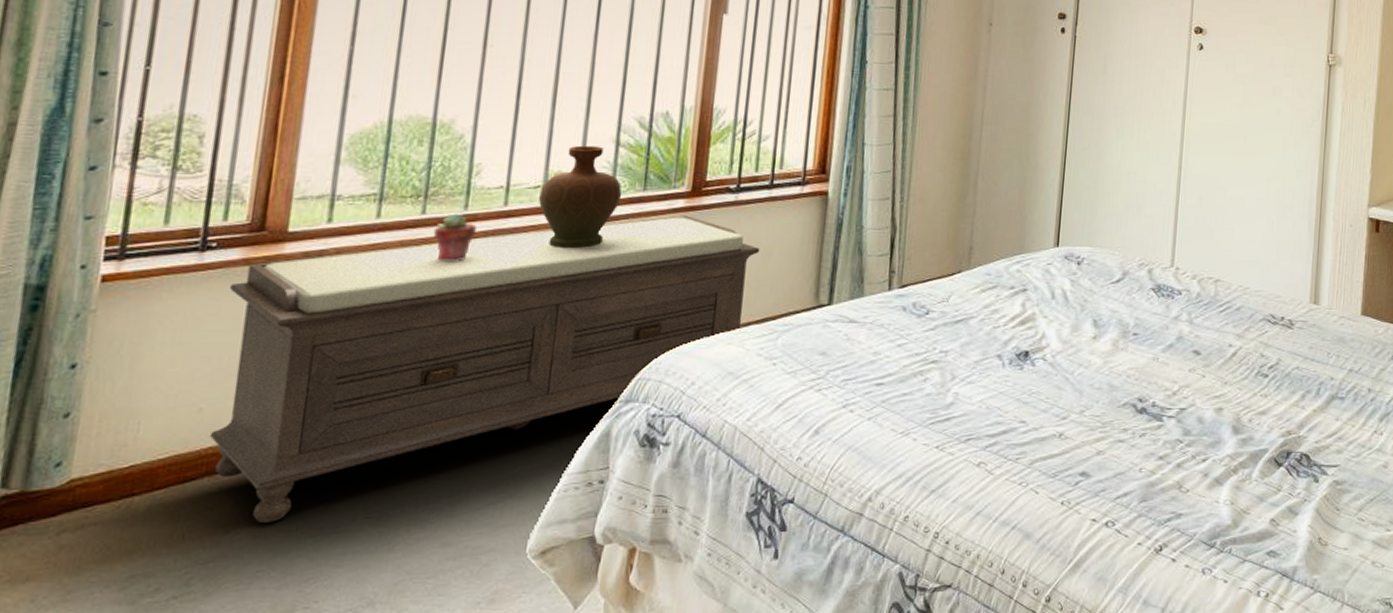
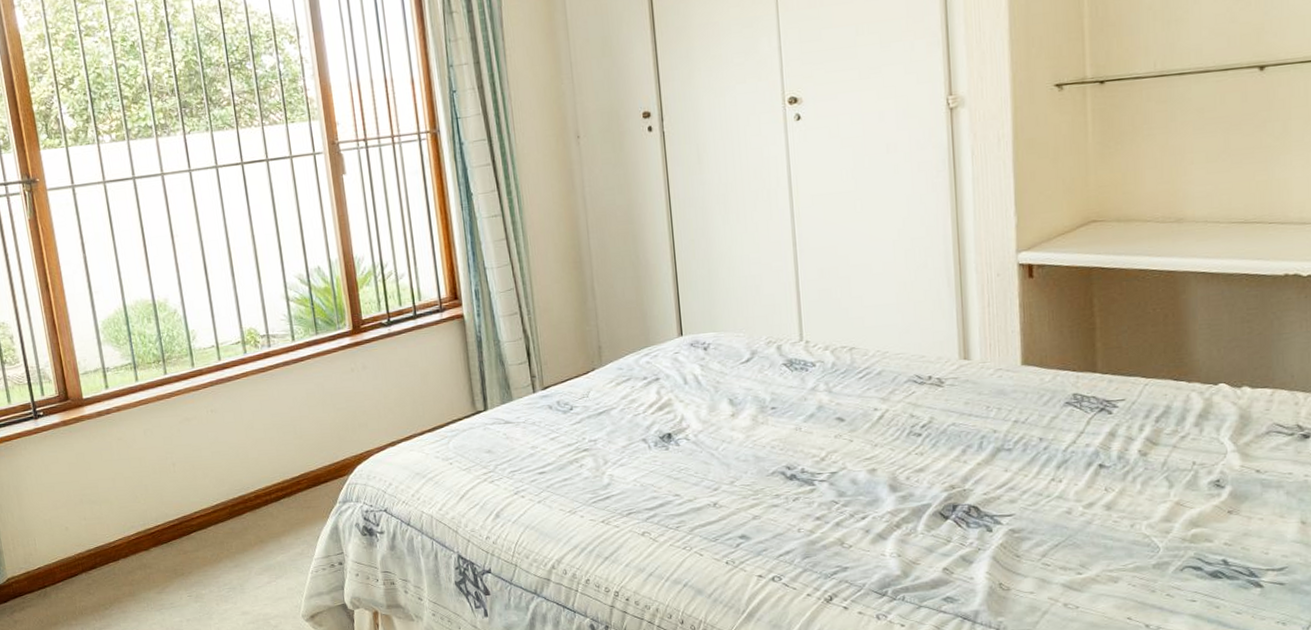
bench: present [209,216,760,523] -> none [59,350,418,602]
potted succulent: present [433,213,477,262] -> none [175,371,206,408]
decorative vase: present [539,145,622,249] -> none [241,303,301,389]

